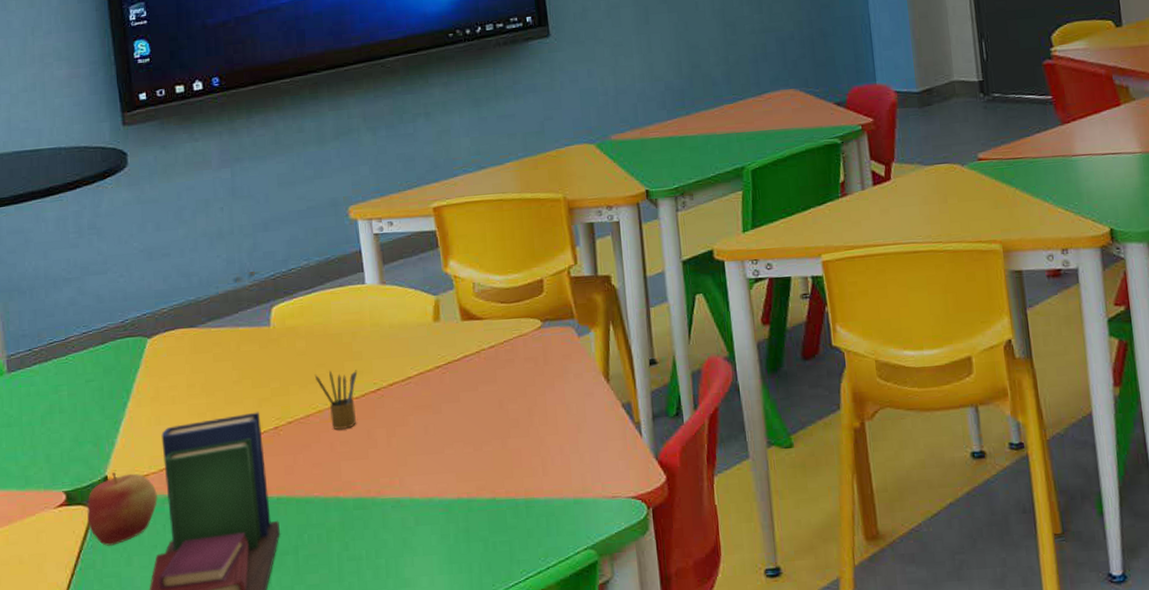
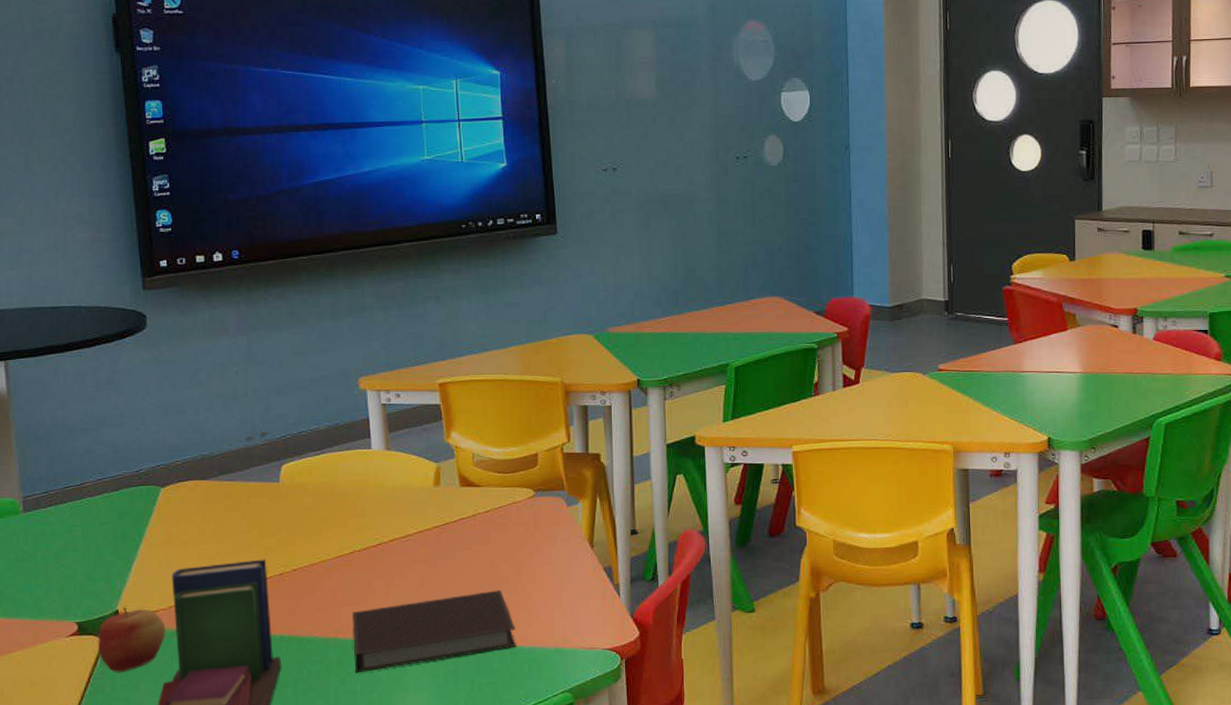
pencil box: present [314,370,358,430] -> none [319,525,360,578]
notebook: none [353,435,532,537] -> present [352,590,517,673]

